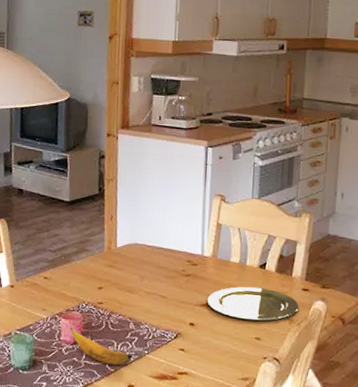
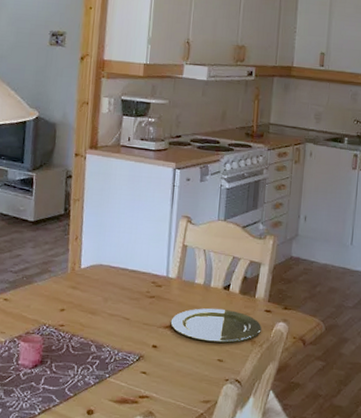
banana: present [70,328,133,366] -> none [29,351,94,390]

